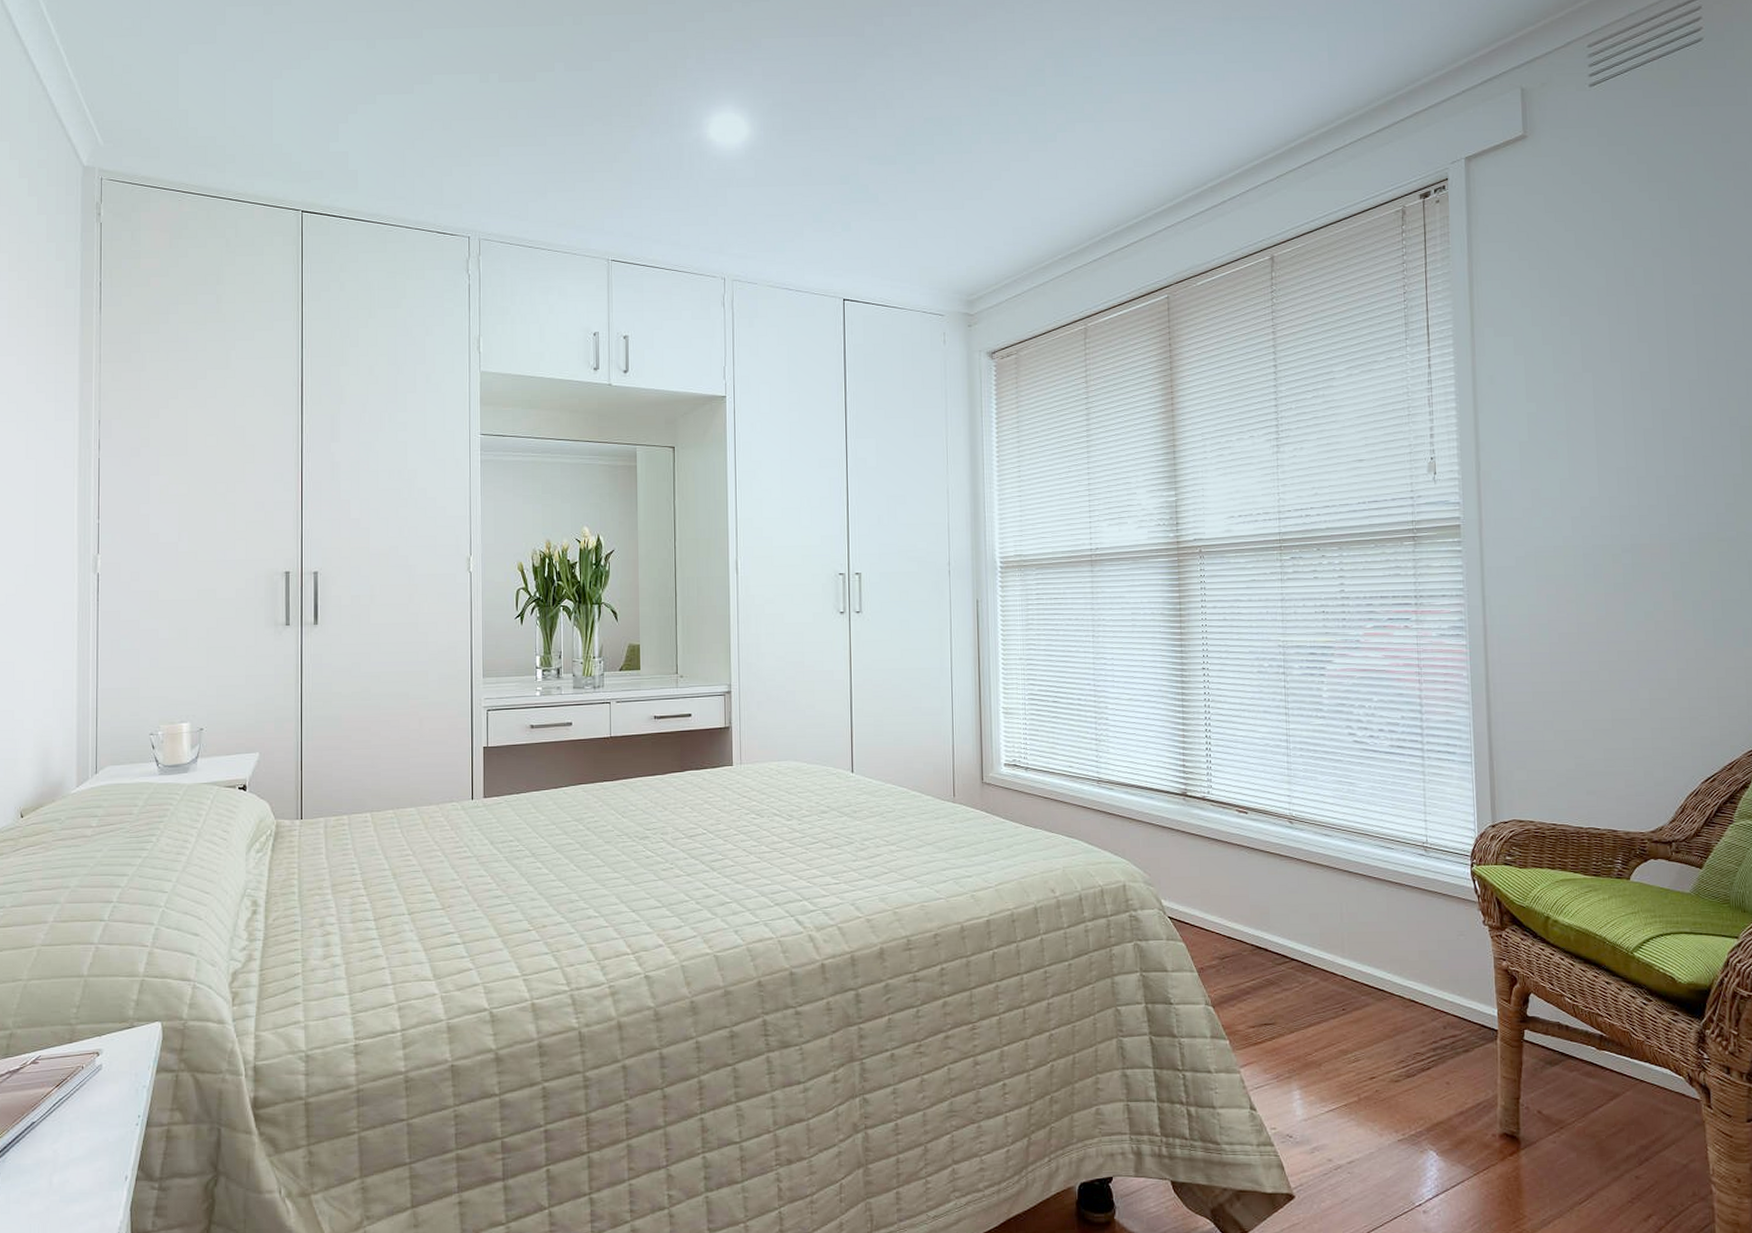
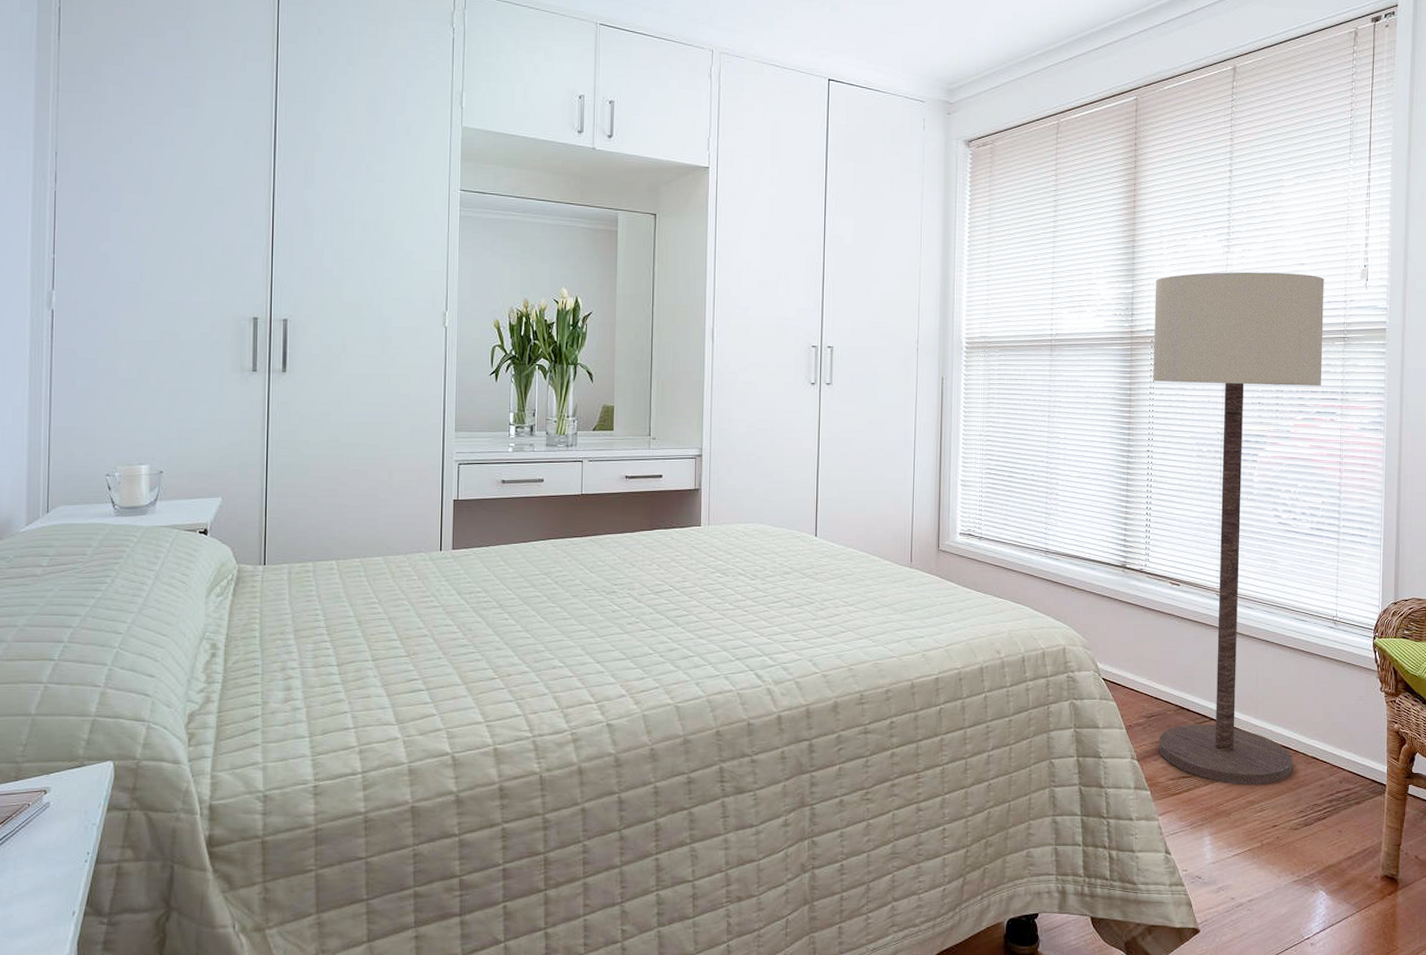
floor lamp: none [1200,470,1392,1032] -> present [1153,271,1324,785]

